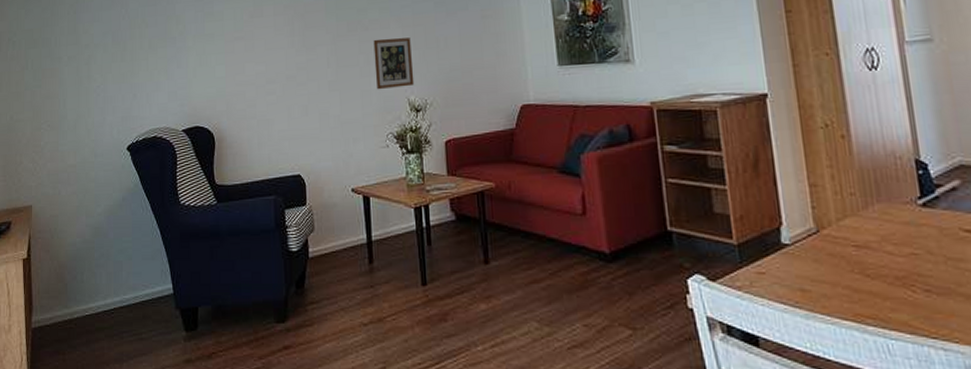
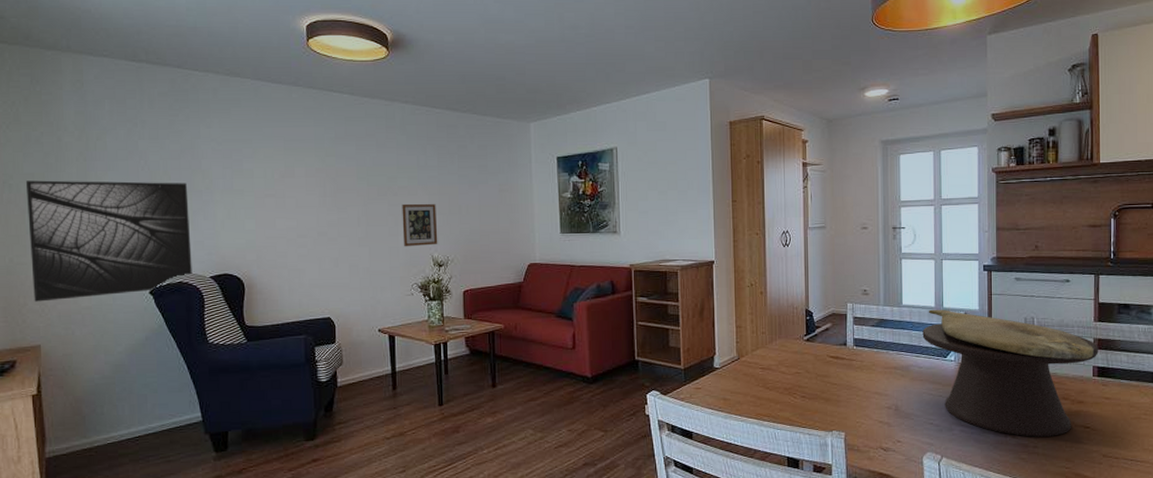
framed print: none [26,30,166,160] -> present [25,180,192,302]

